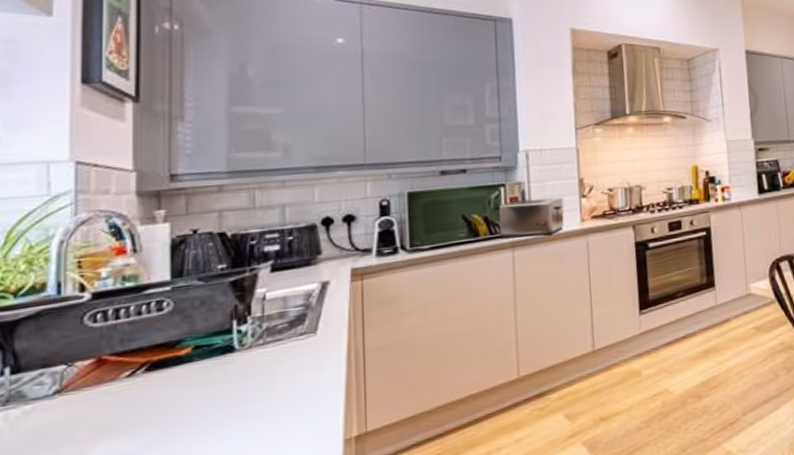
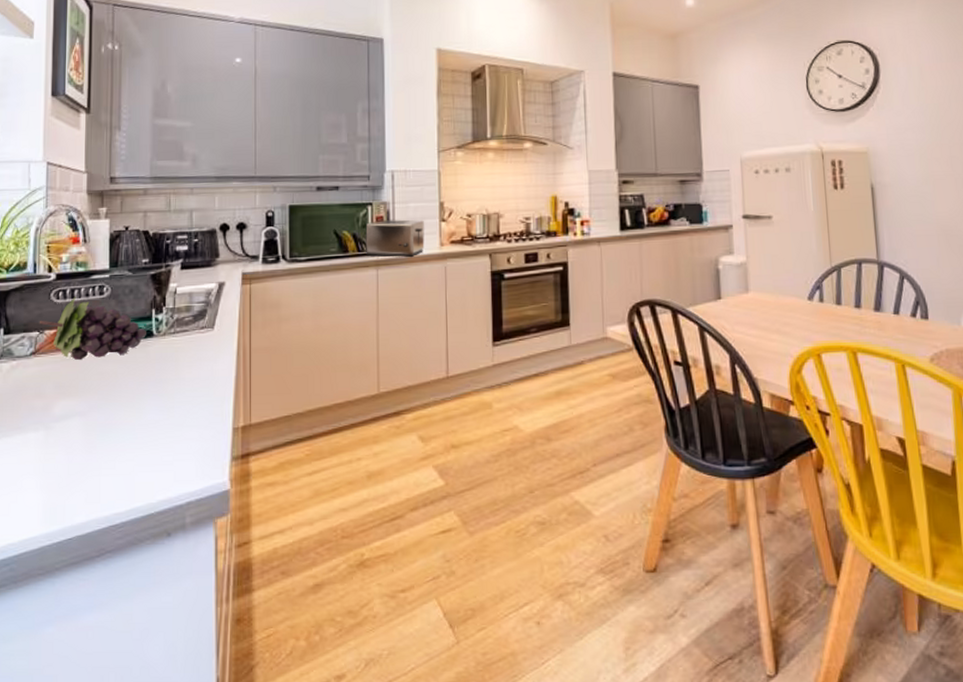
fruit: none [66,316,227,392] -> present [39,296,147,360]

